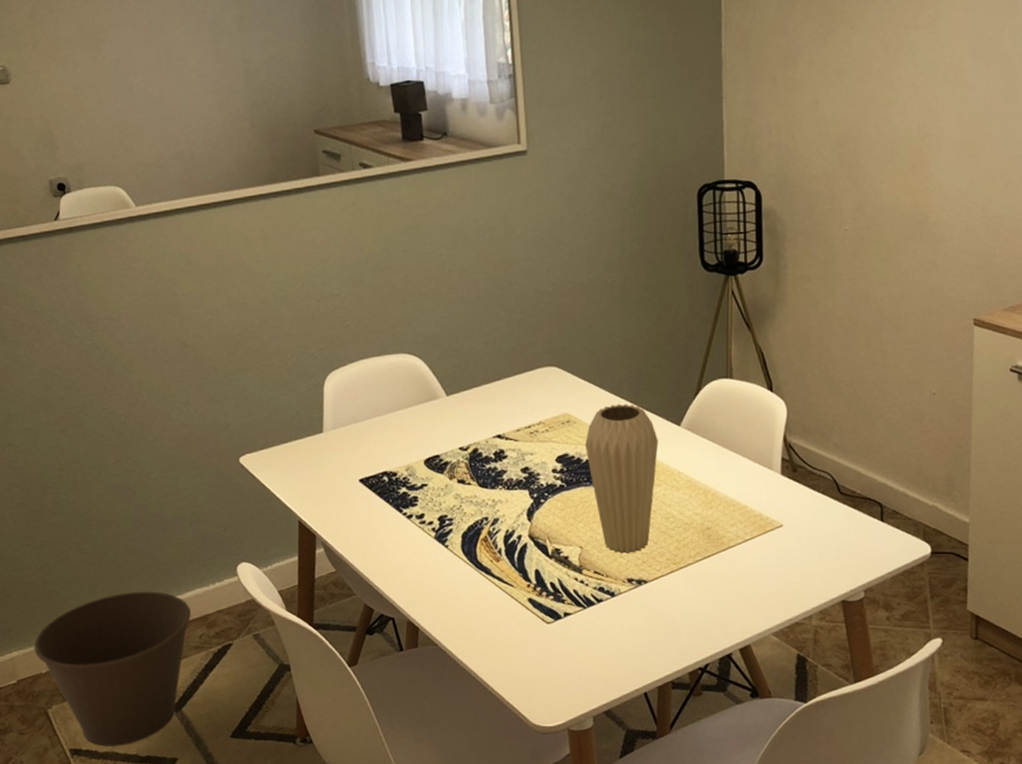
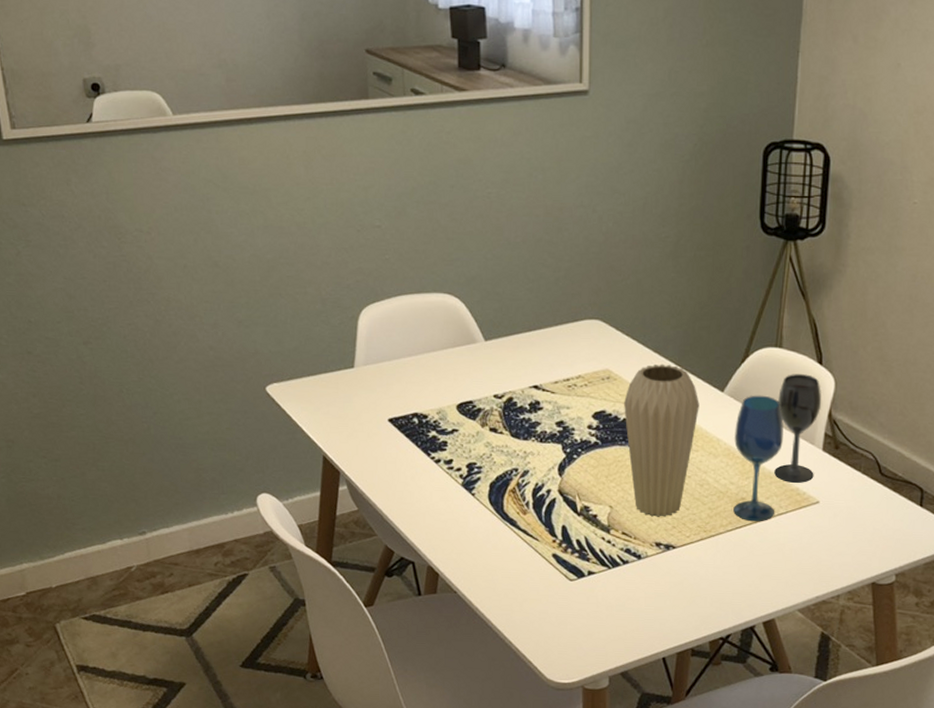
basket: present [33,591,191,747] -> none [44,513,207,667]
wineglass: none [694,426,742,550] -> present [733,395,784,522]
wine glass: none [733,402,776,509] -> present [774,374,822,483]

